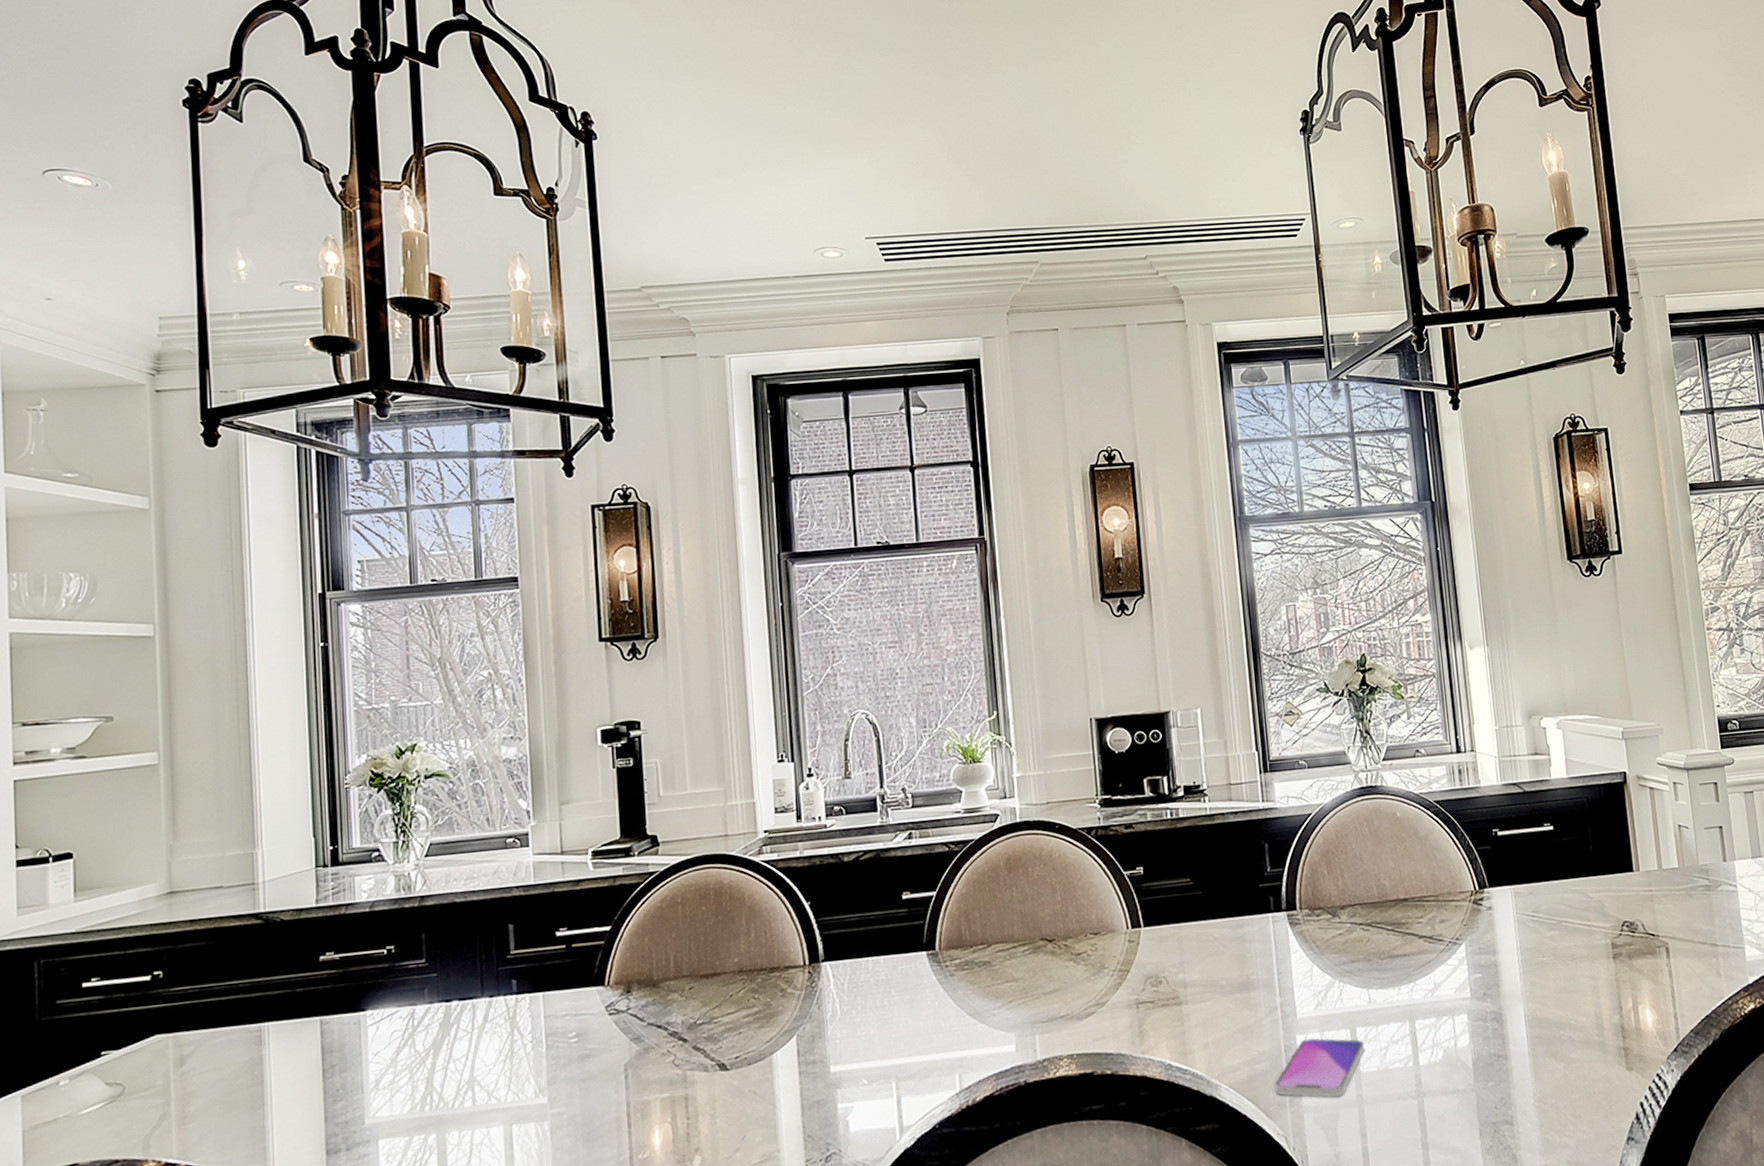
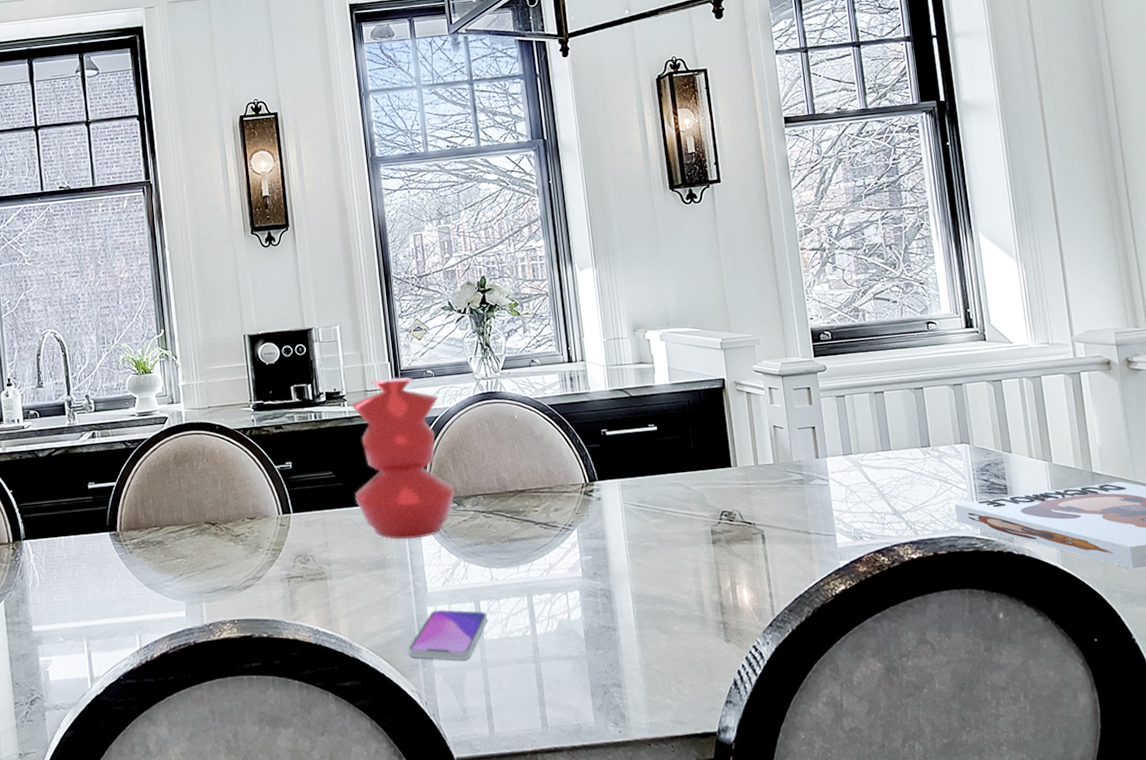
vase: none [1211,768,1329,958] -> present [350,377,454,540]

